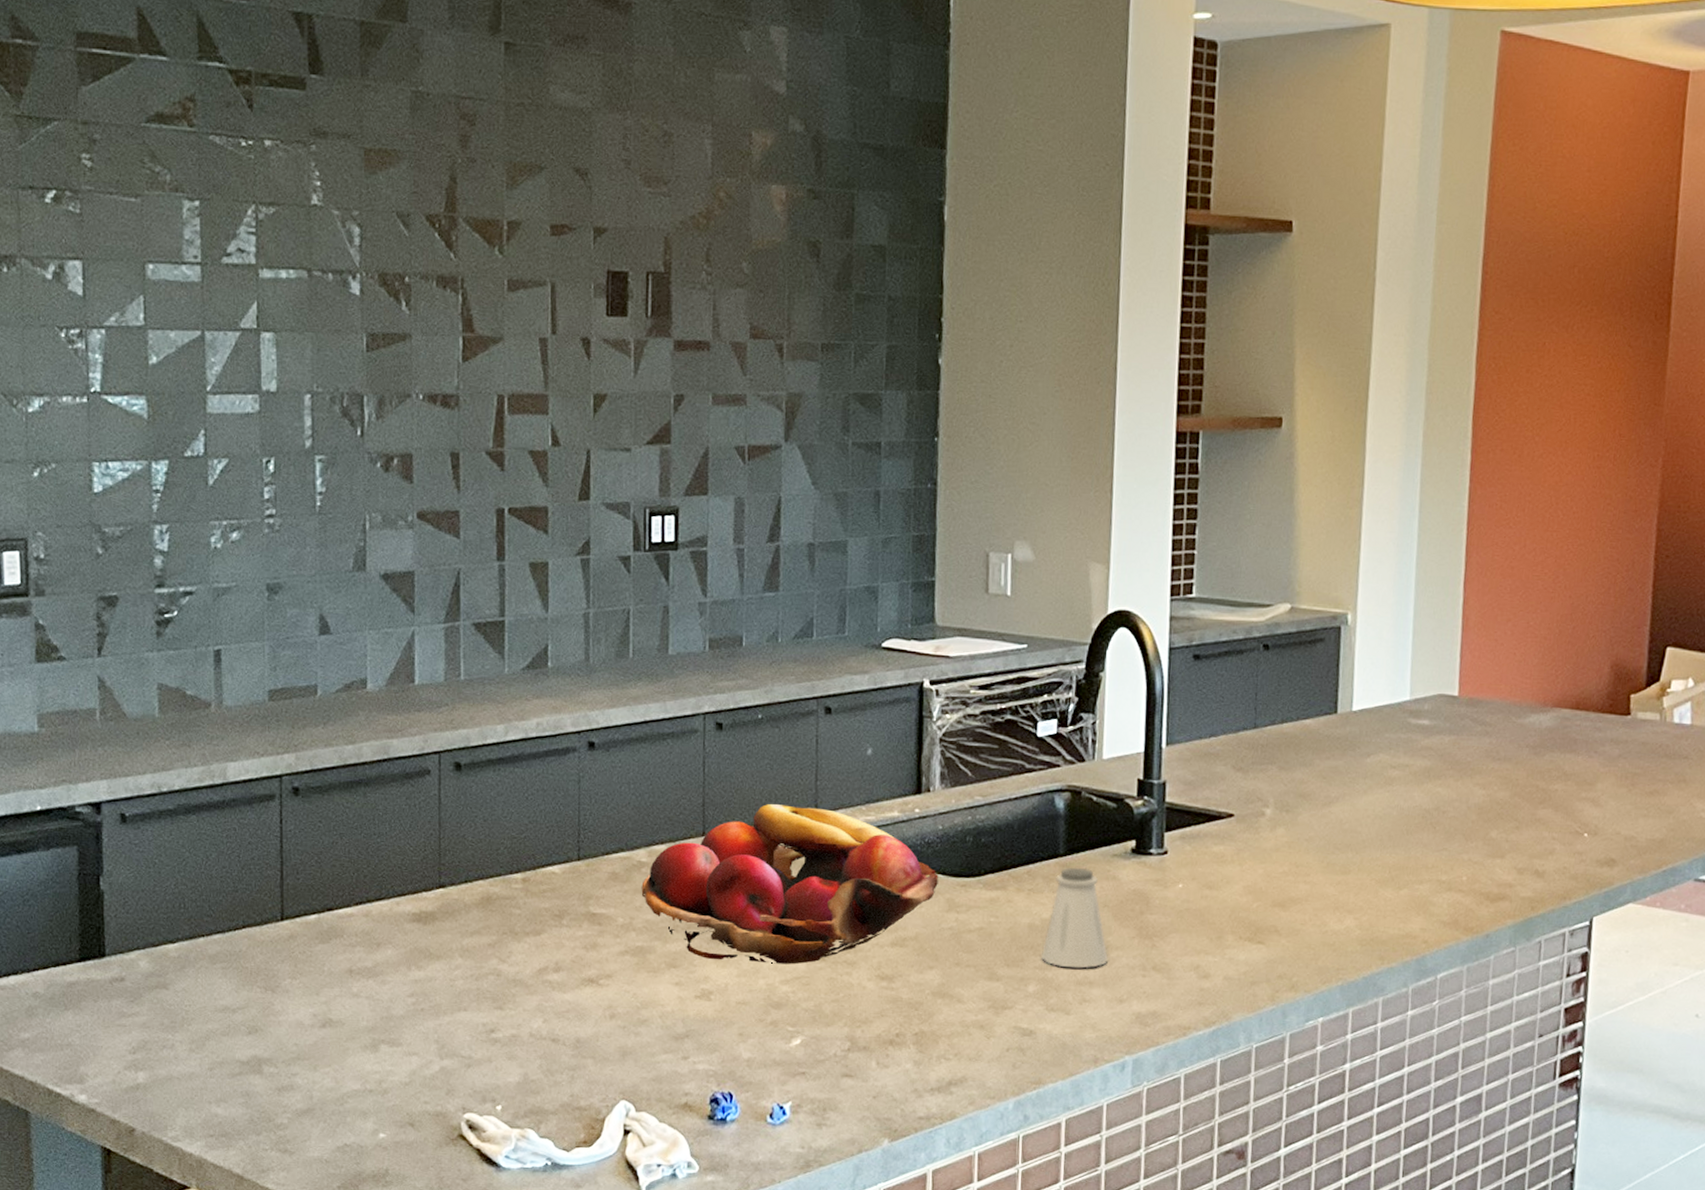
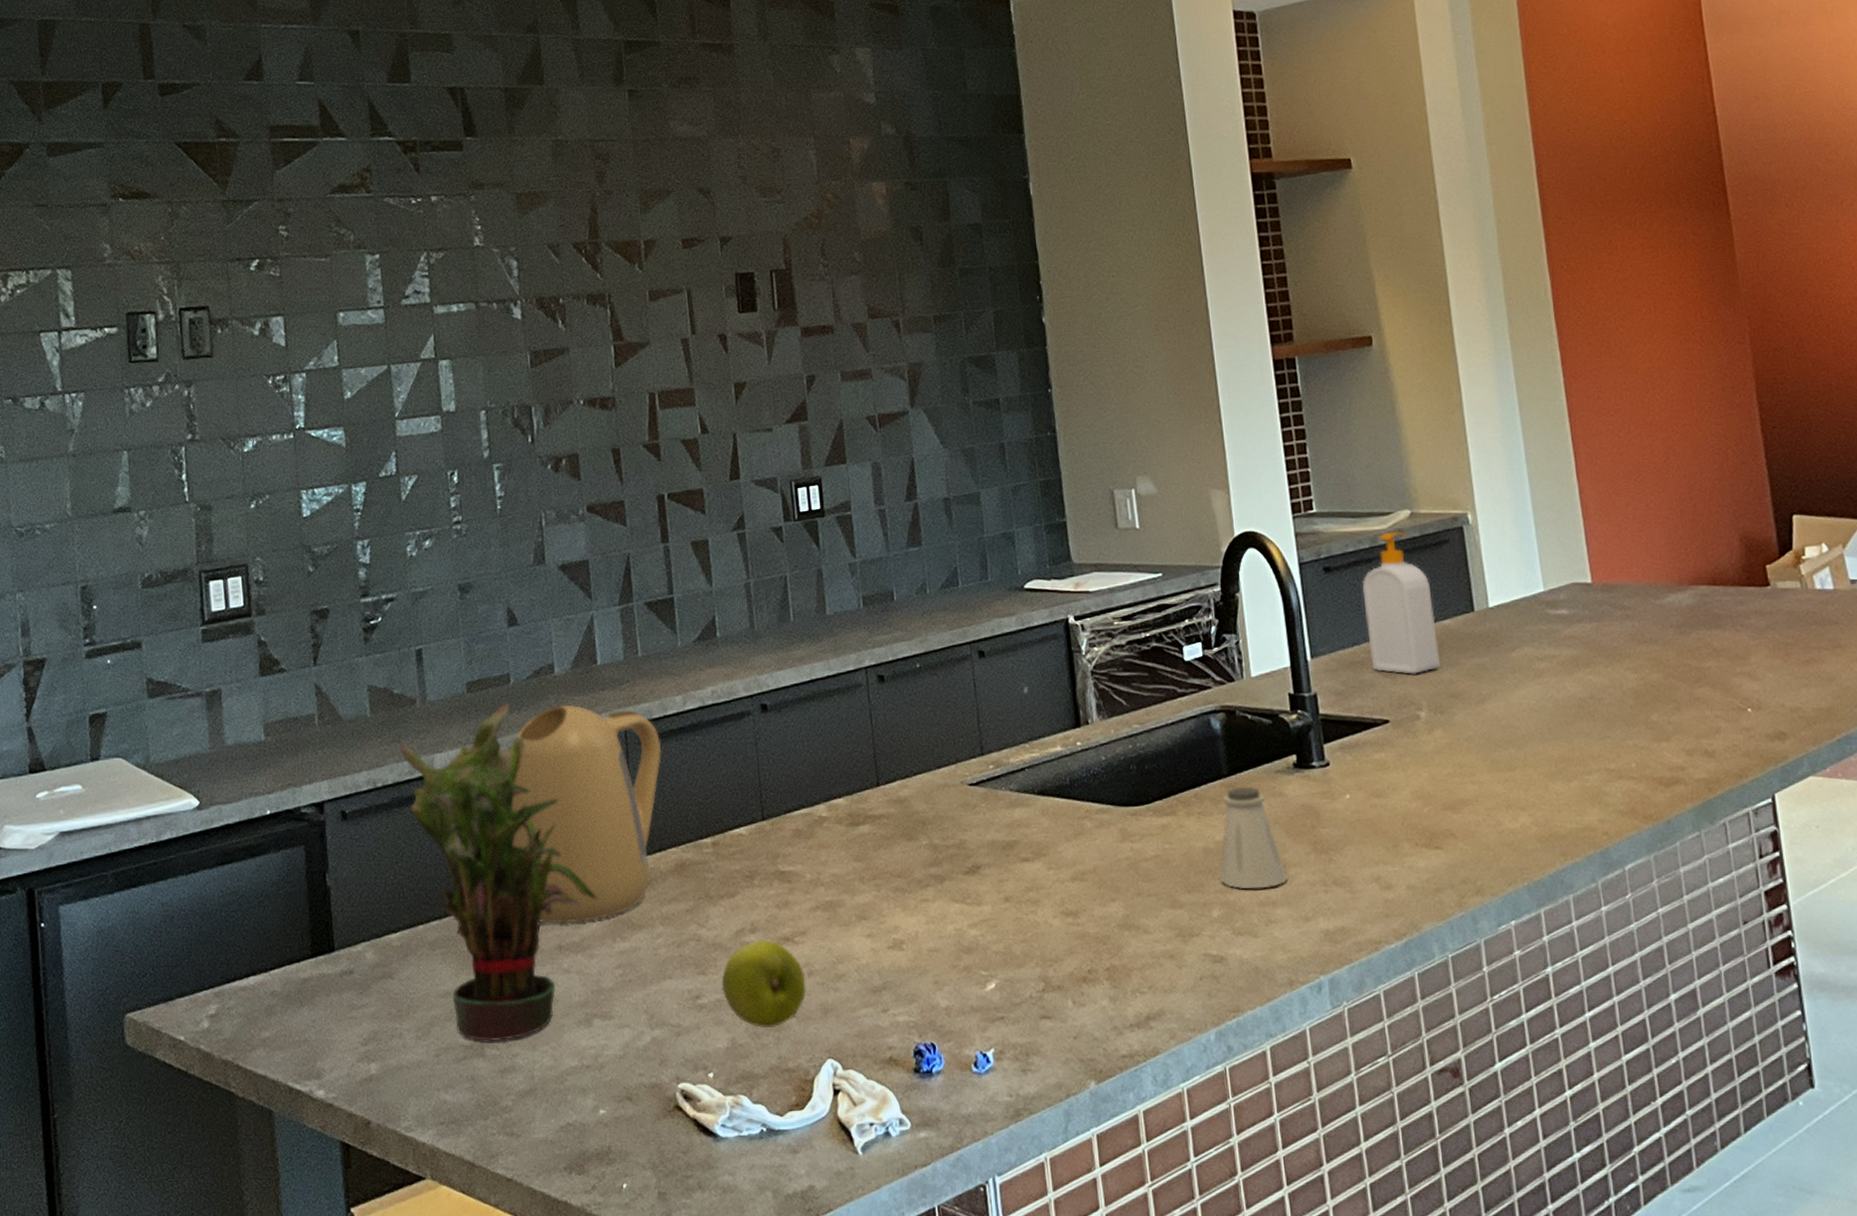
potted plant: none [189,715,396,1060] -> present [399,702,598,1042]
kettle: none [307,723,478,948] -> present [511,704,662,924]
apple: none [518,979,607,1067] -> present [721,939,806,1028]
fruit basket: present [641,803,939,965] -> none [824,748,1109,909]
soap bottle: none [1226,624,1298,771] -> present [1362,531,1440,674]

